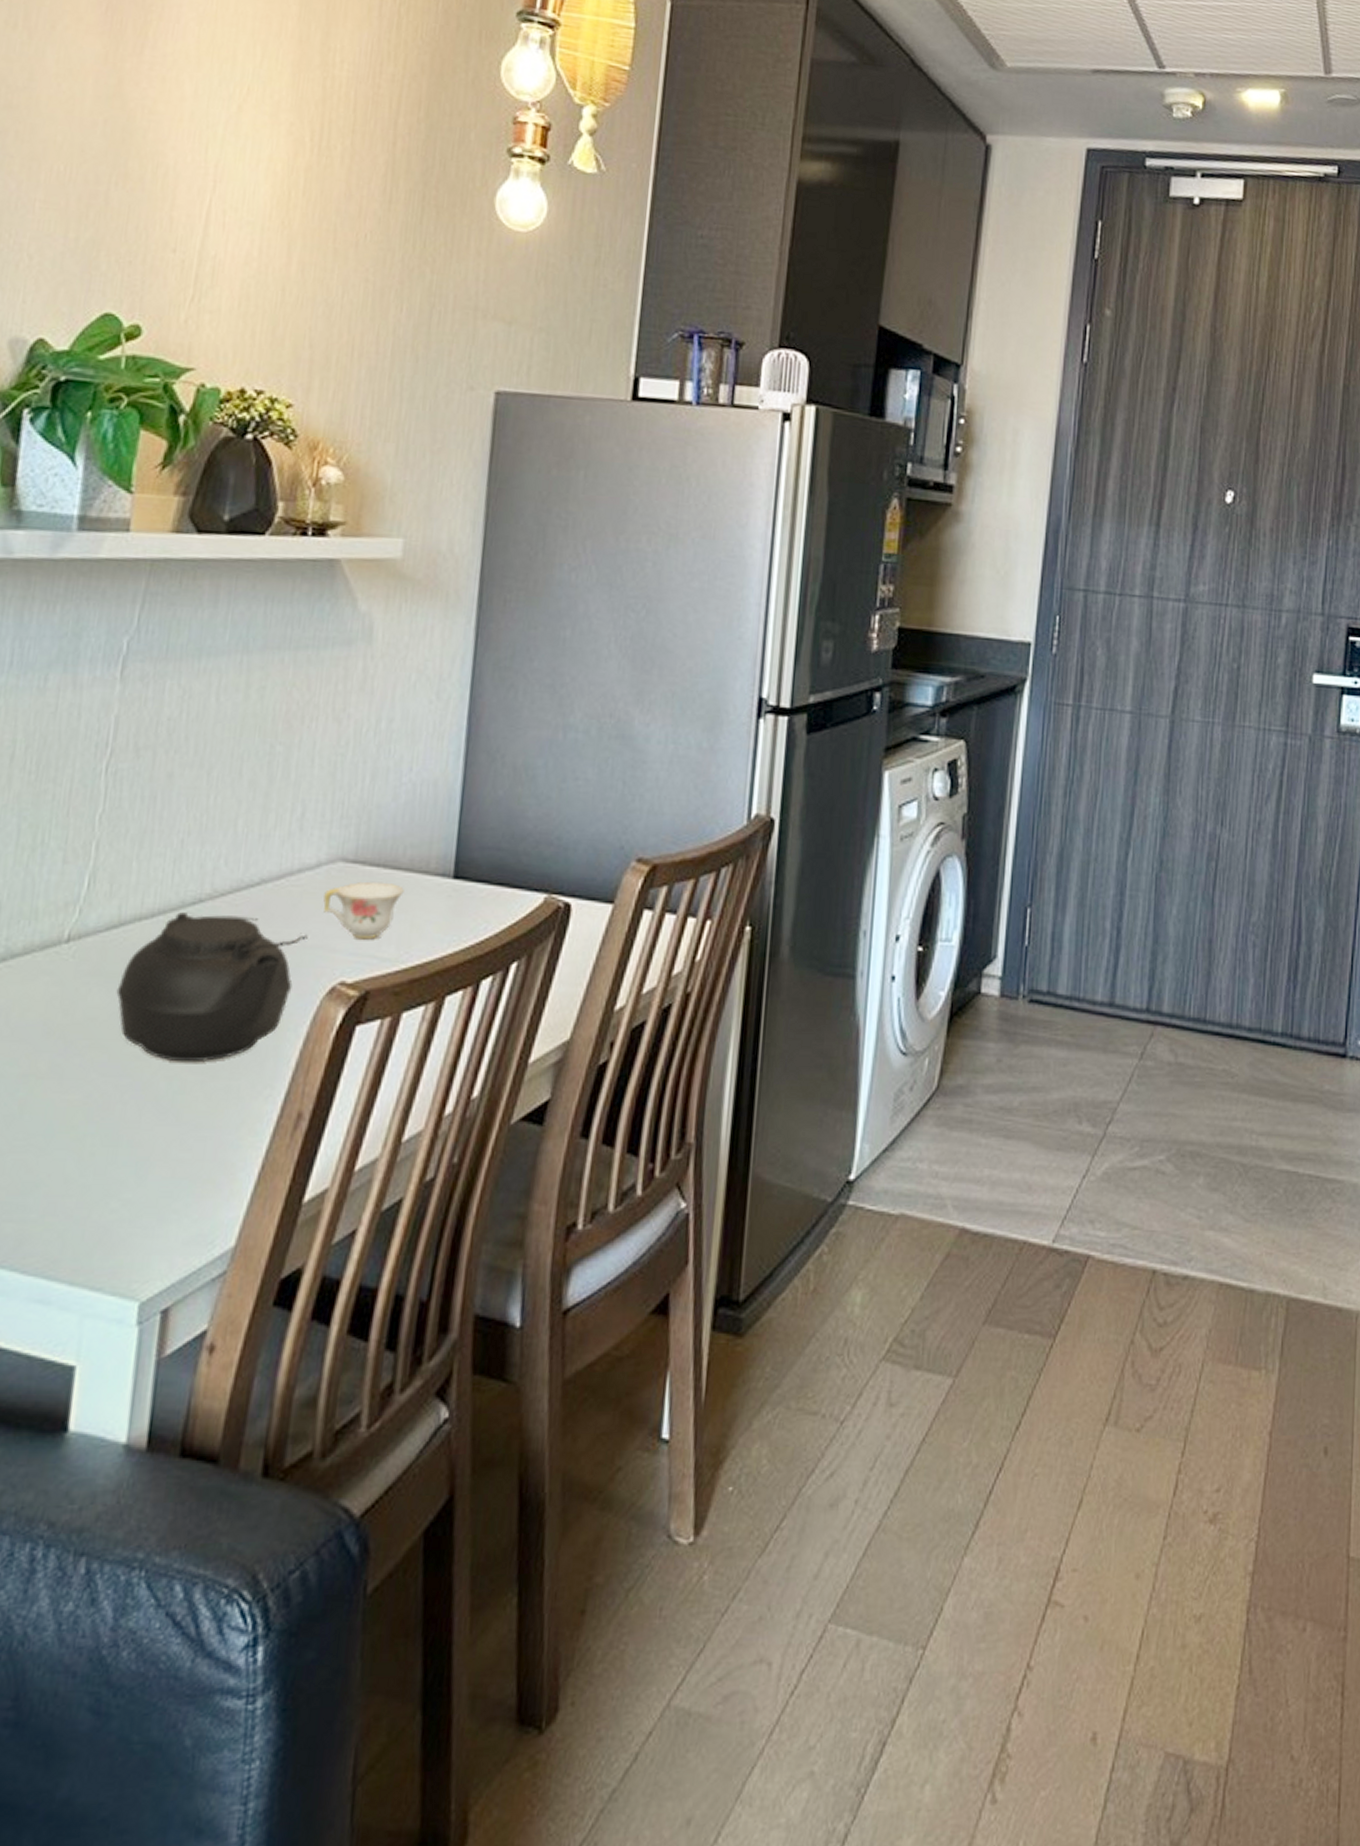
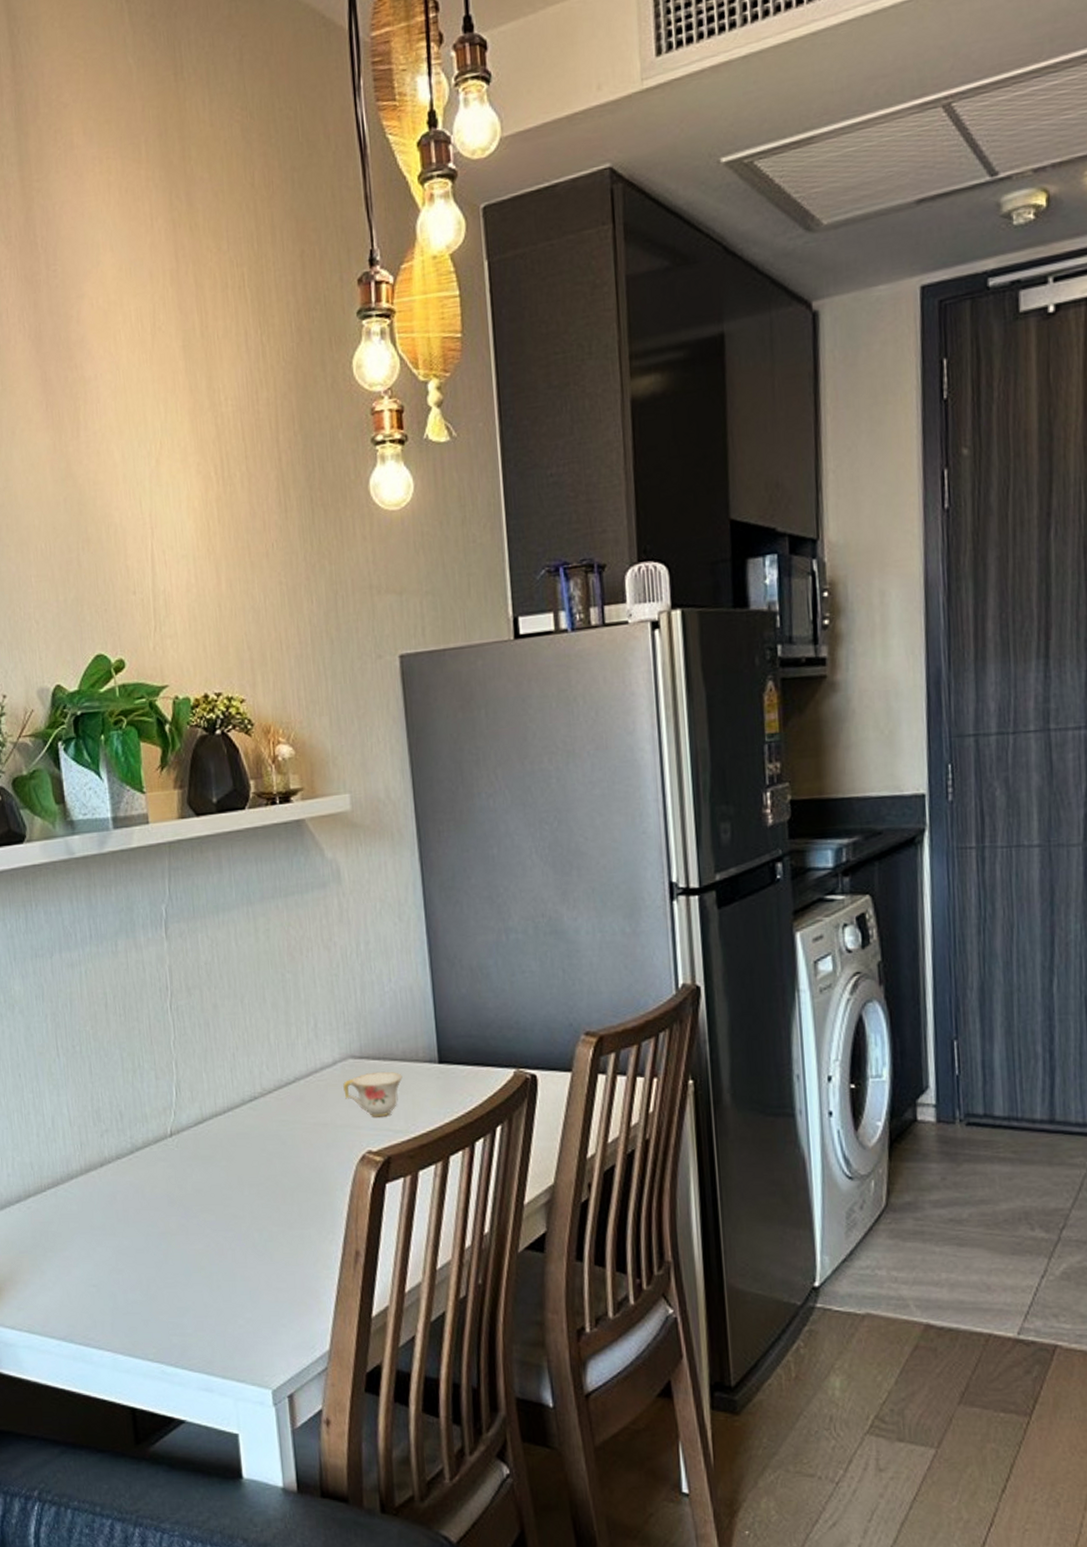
teapot: present [116,912,308,1063] -> none [211,1107,338,1218]

